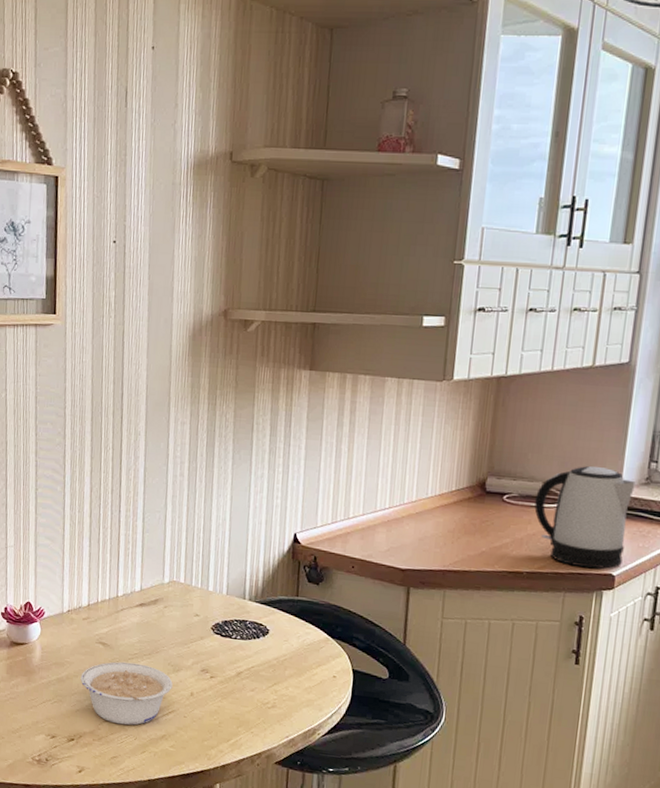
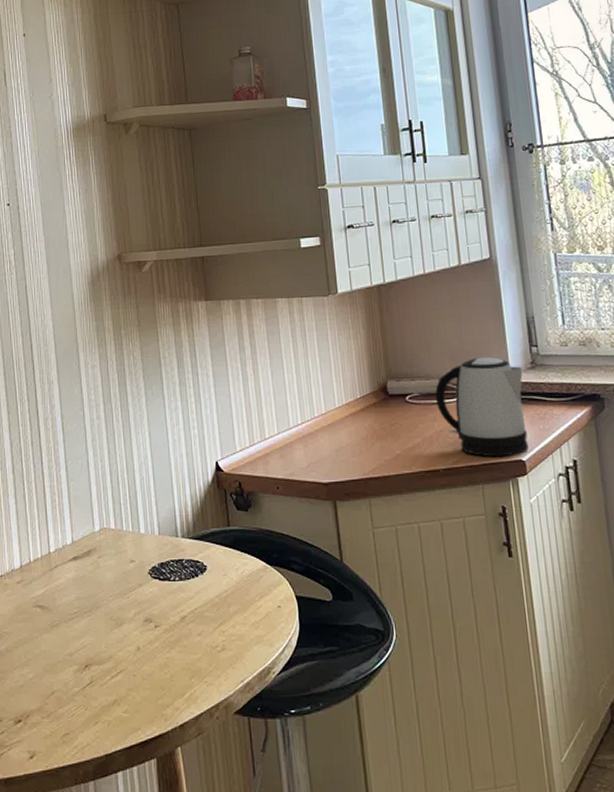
legume: present [80,661,173,726] -> none [21,623,117,695]

